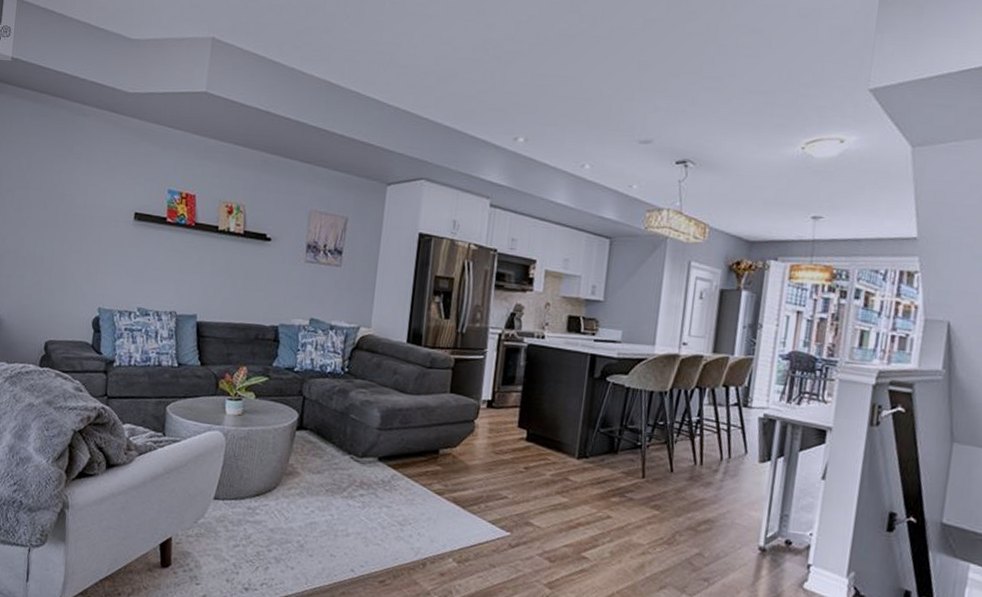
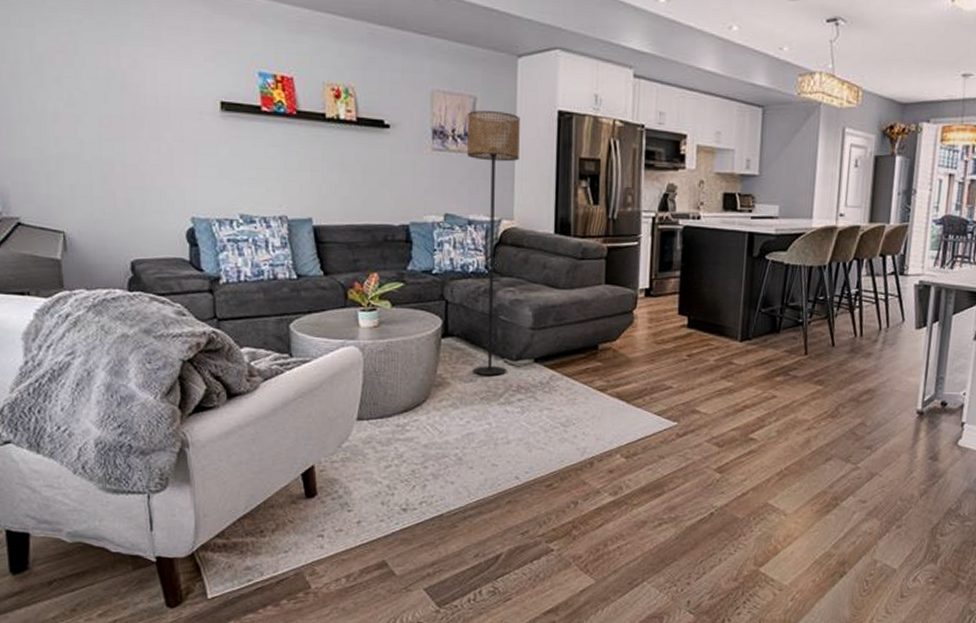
floor lamp: none [321,229,385,470] -> present [467,110,520,376]

